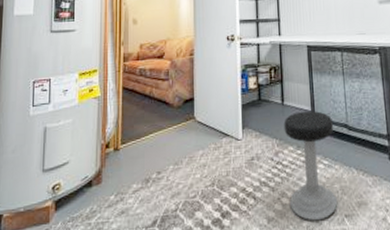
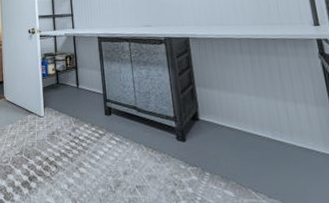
stool: present [283,110,338,221] -> none [79,93,130,189]

